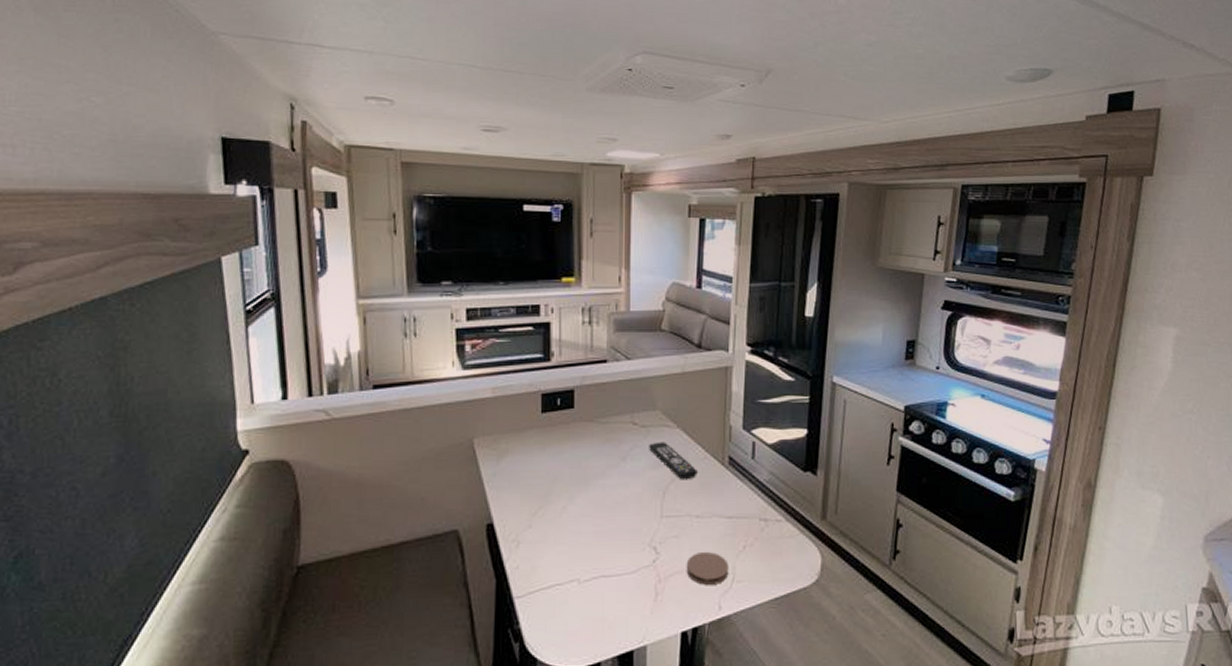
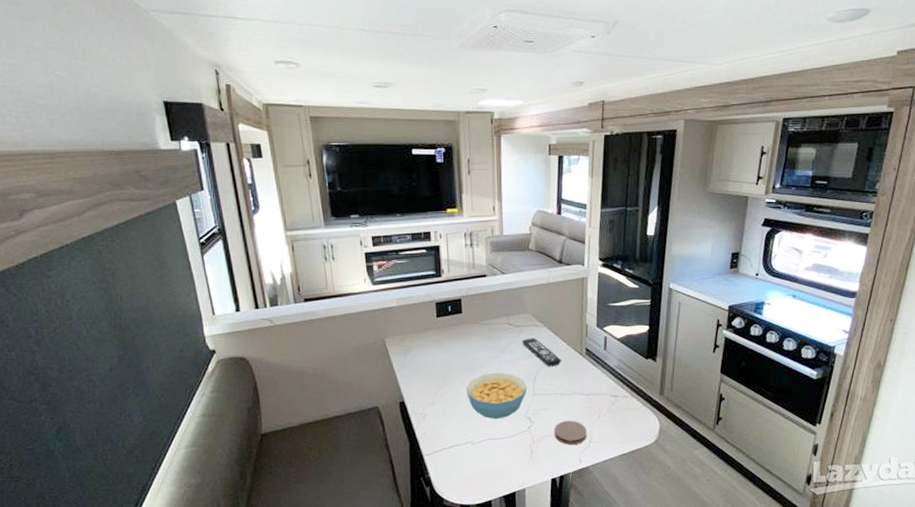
cereal bowl: none [575,486,653,549] -> present [466,372,527,419]

